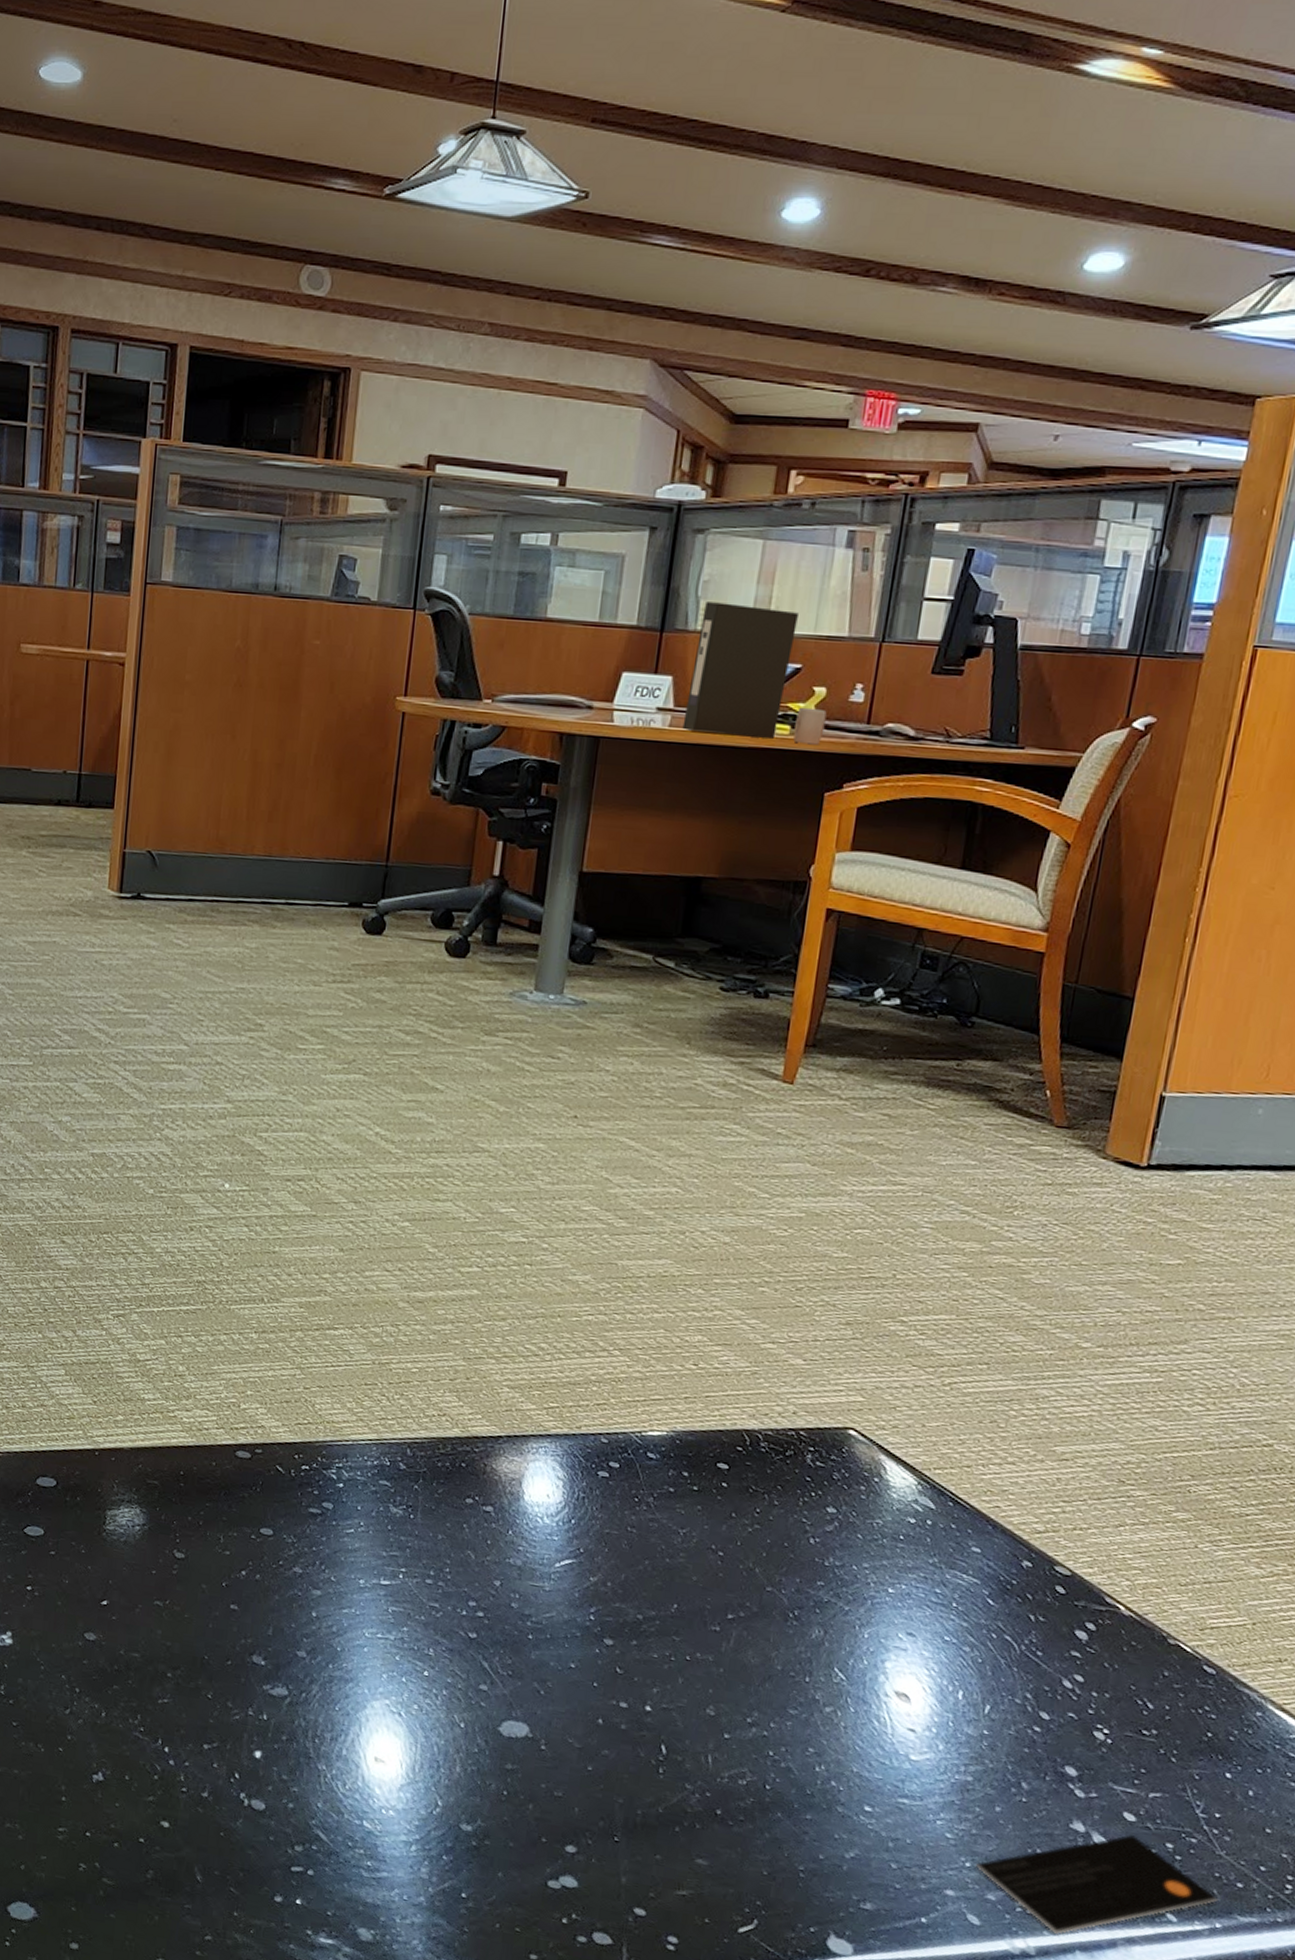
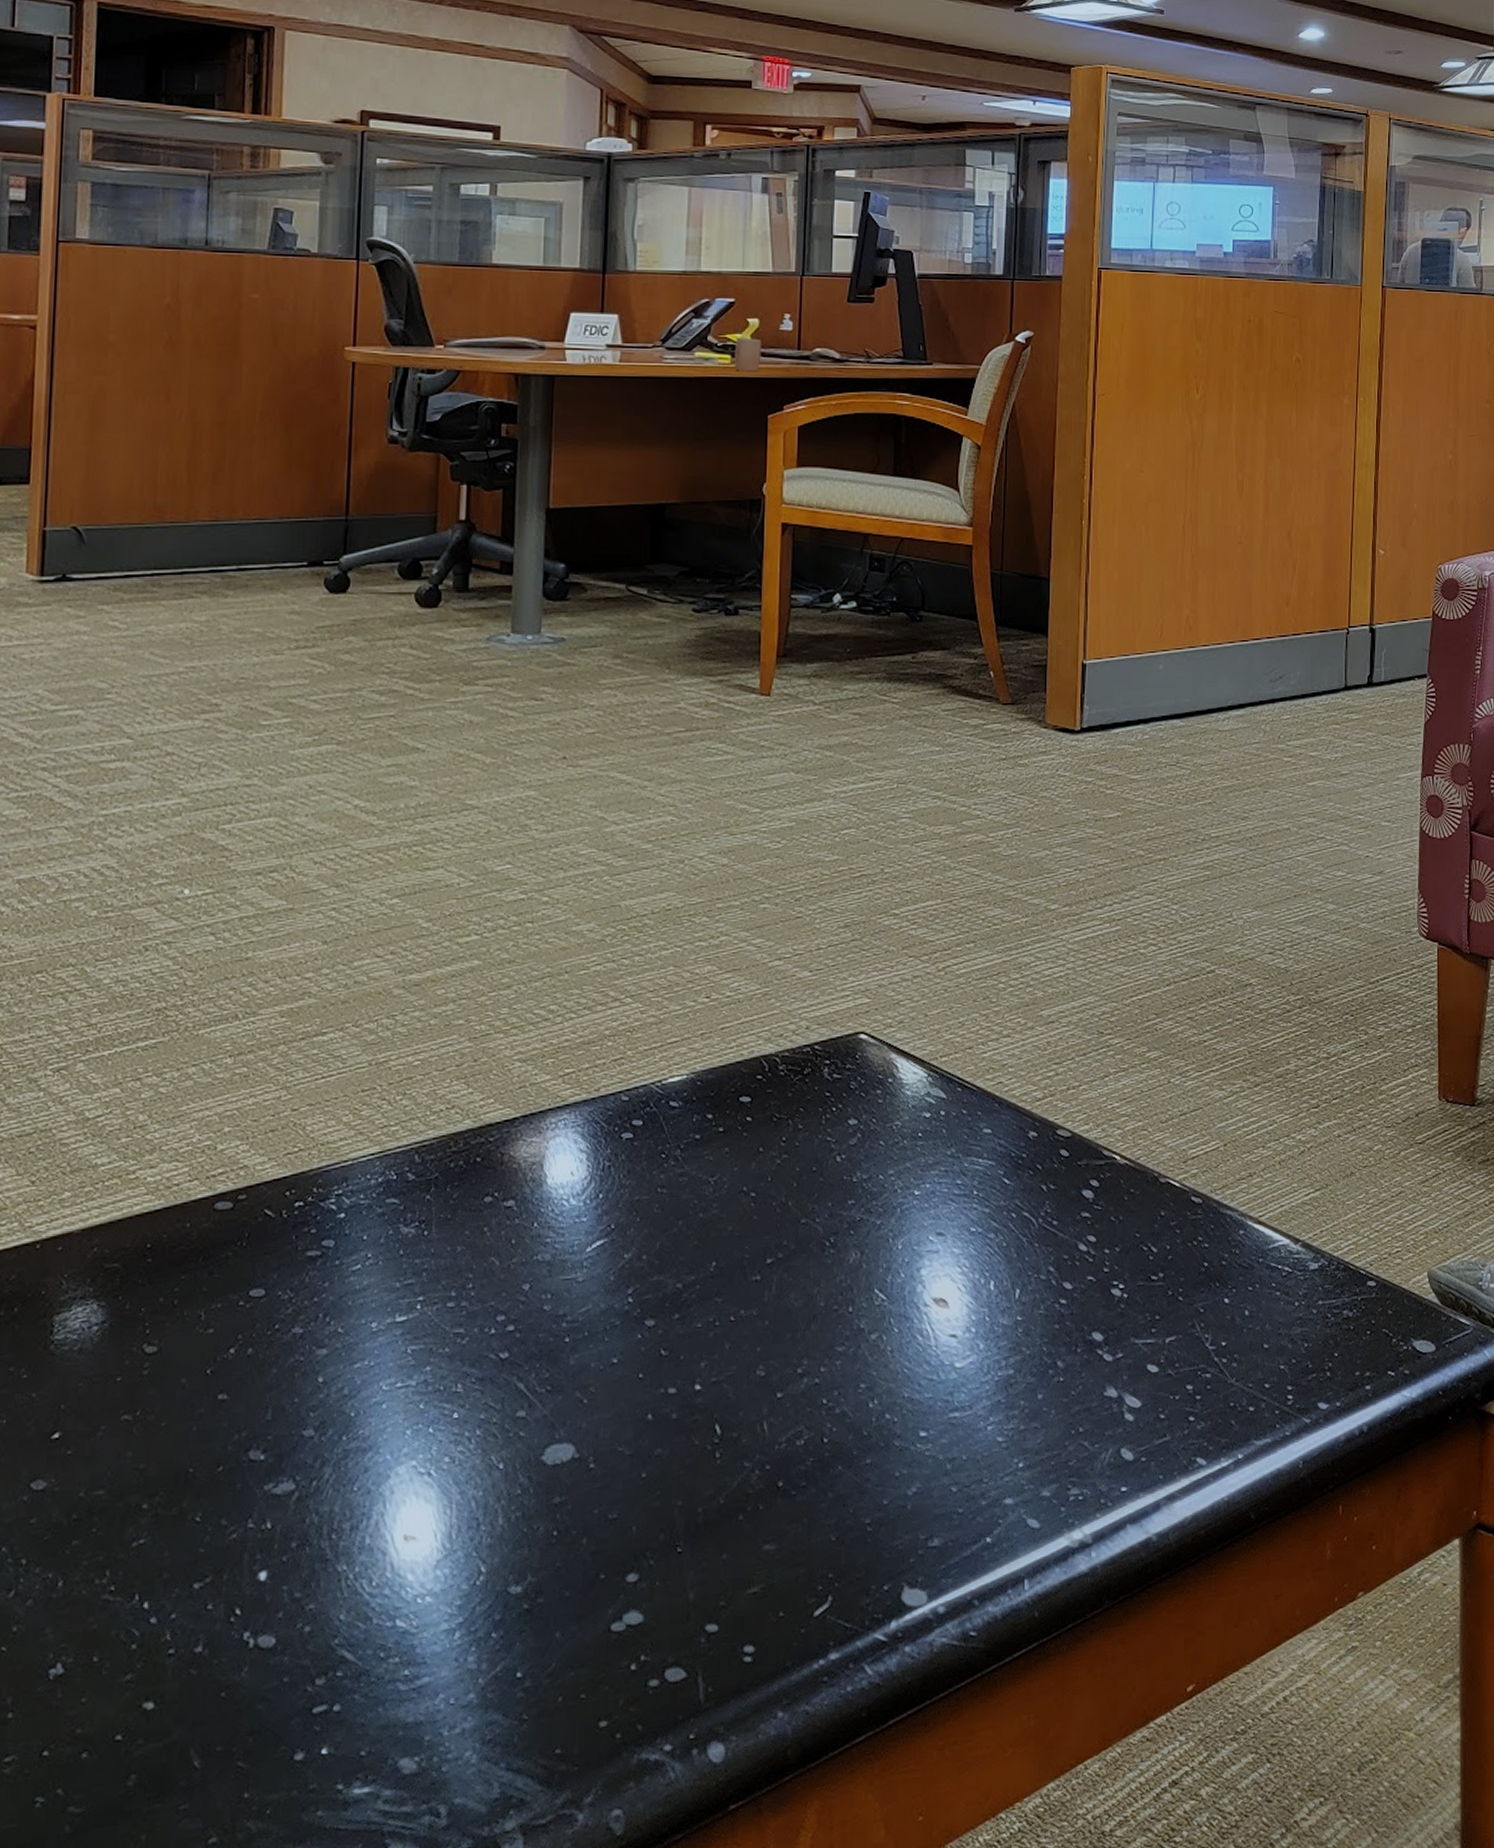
binder: present [682,602,798,739] -> none [632,244,727,368]
business card: present [976,1835,1219,1934] -> none [1028,1386,1237,1513]

